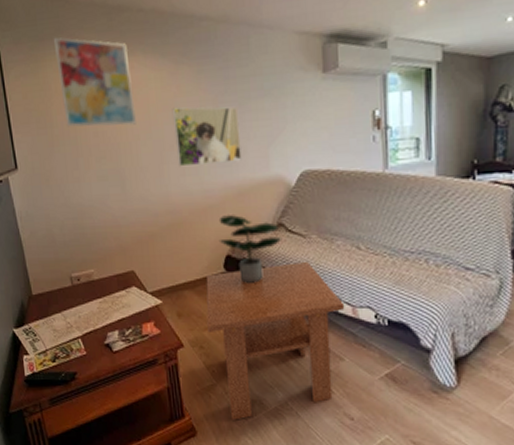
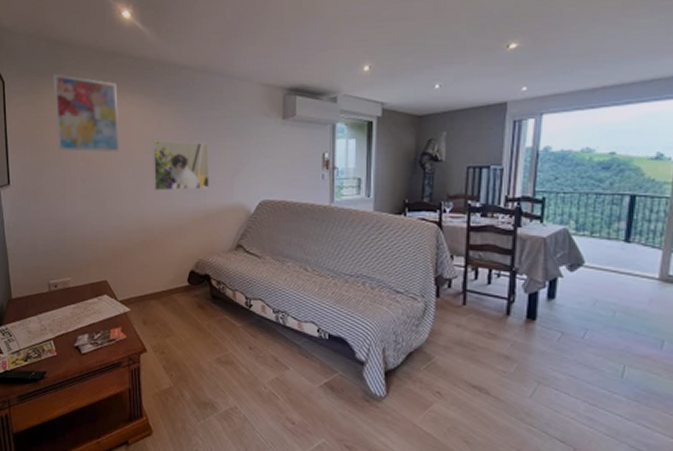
coffee table: present [206,261,345,420] -> none [169,279,292,422]
potted plant: present [218,214,283,283] -> none [184,234,241,296]

